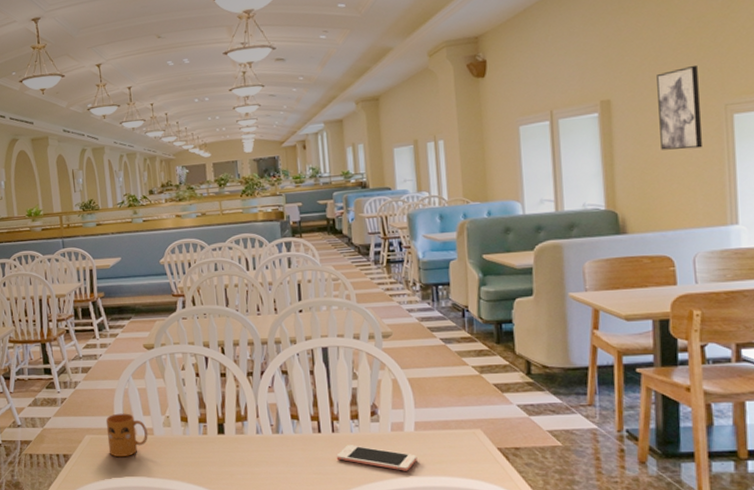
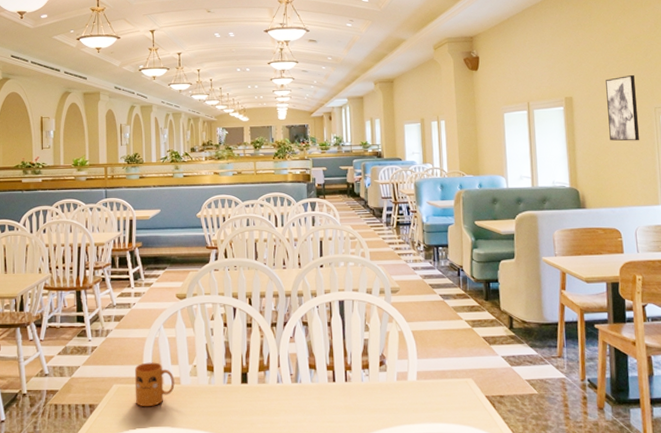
cell phone: present [336,445,417,471] -> none [348,393,419,419]

